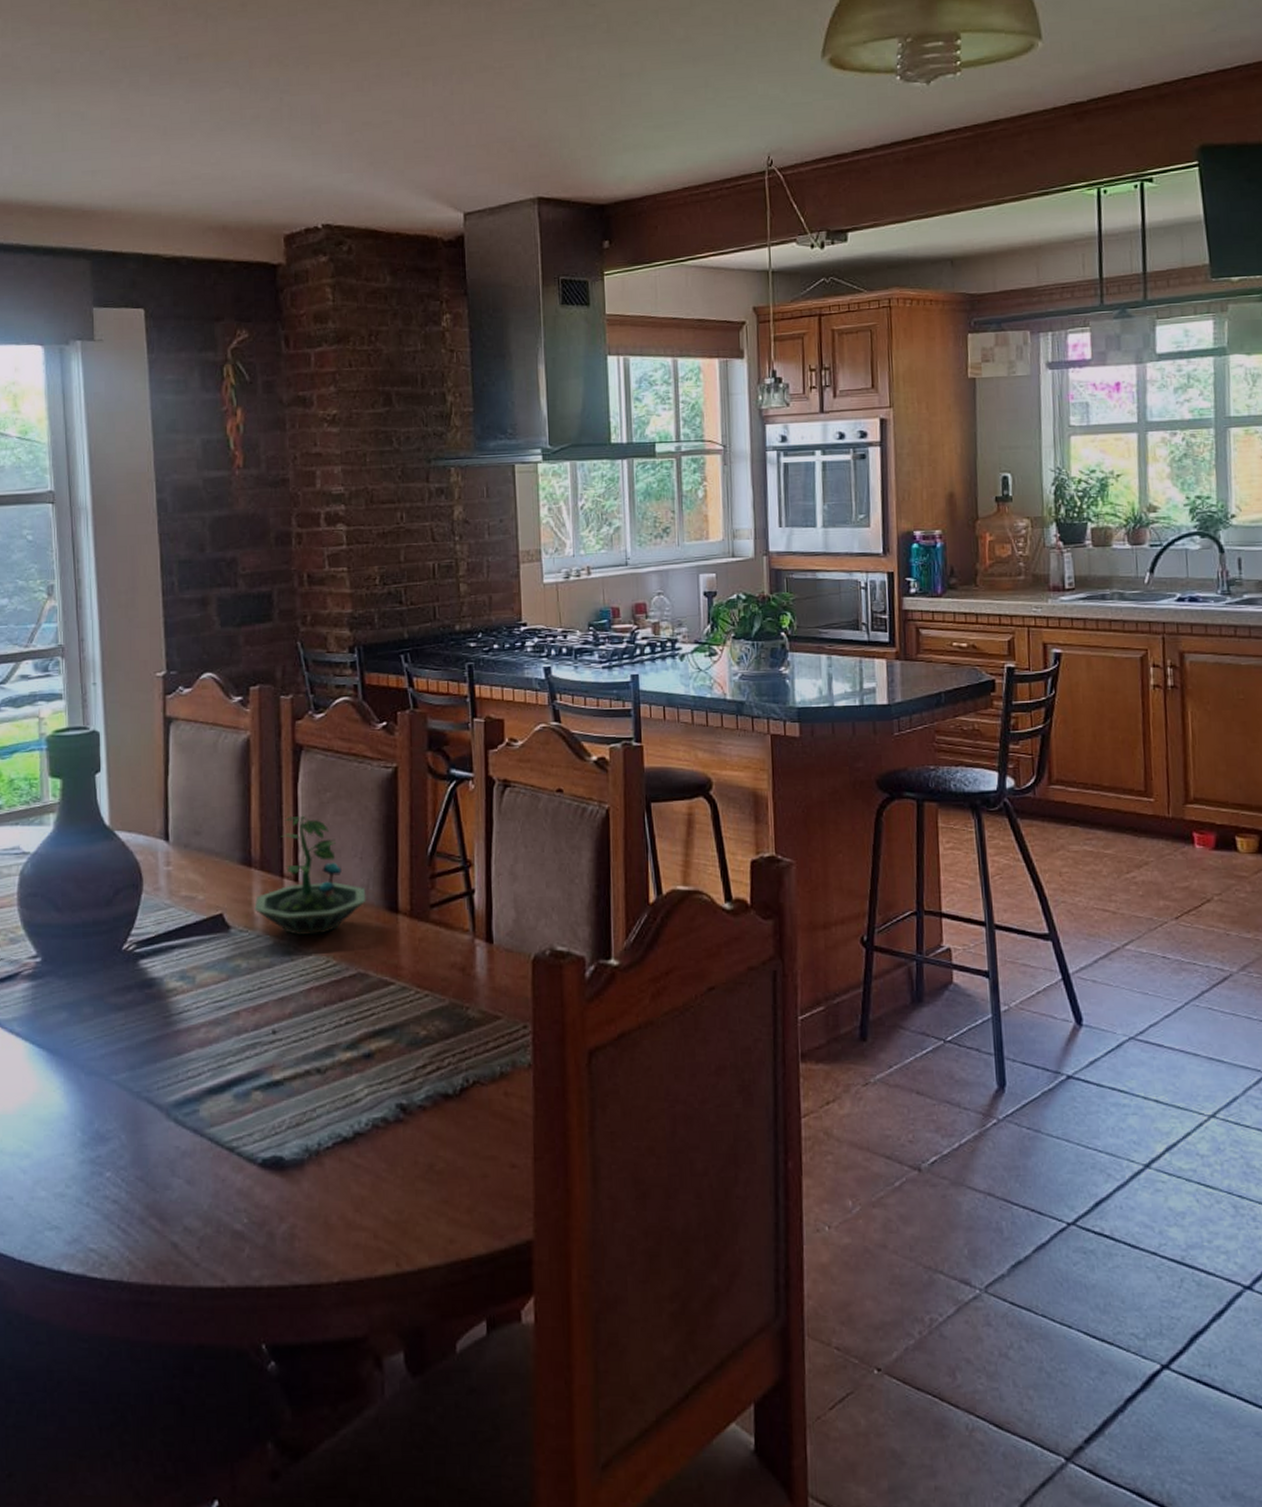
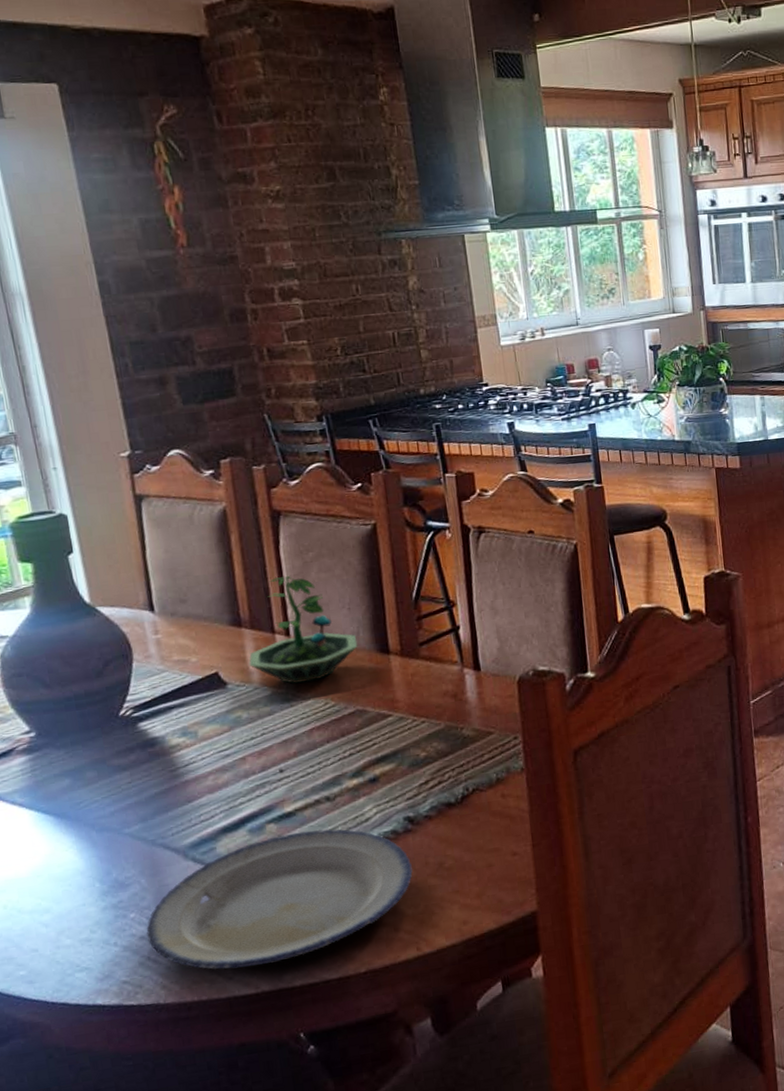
plate: none [120,1105,400,1254] -> present [146,828,413,970]

